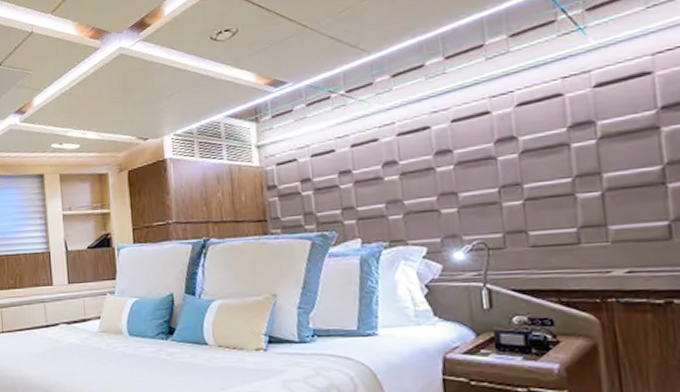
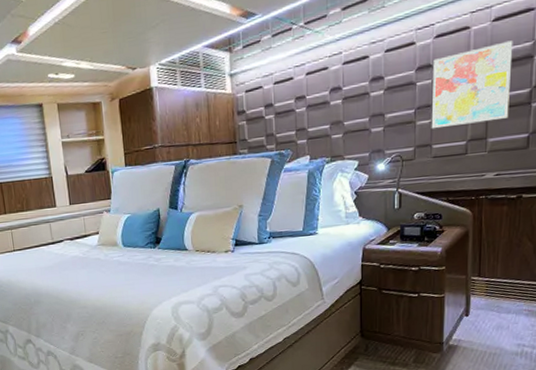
wall art: none [517,109,635,212] -> present [431,40,513,129]

